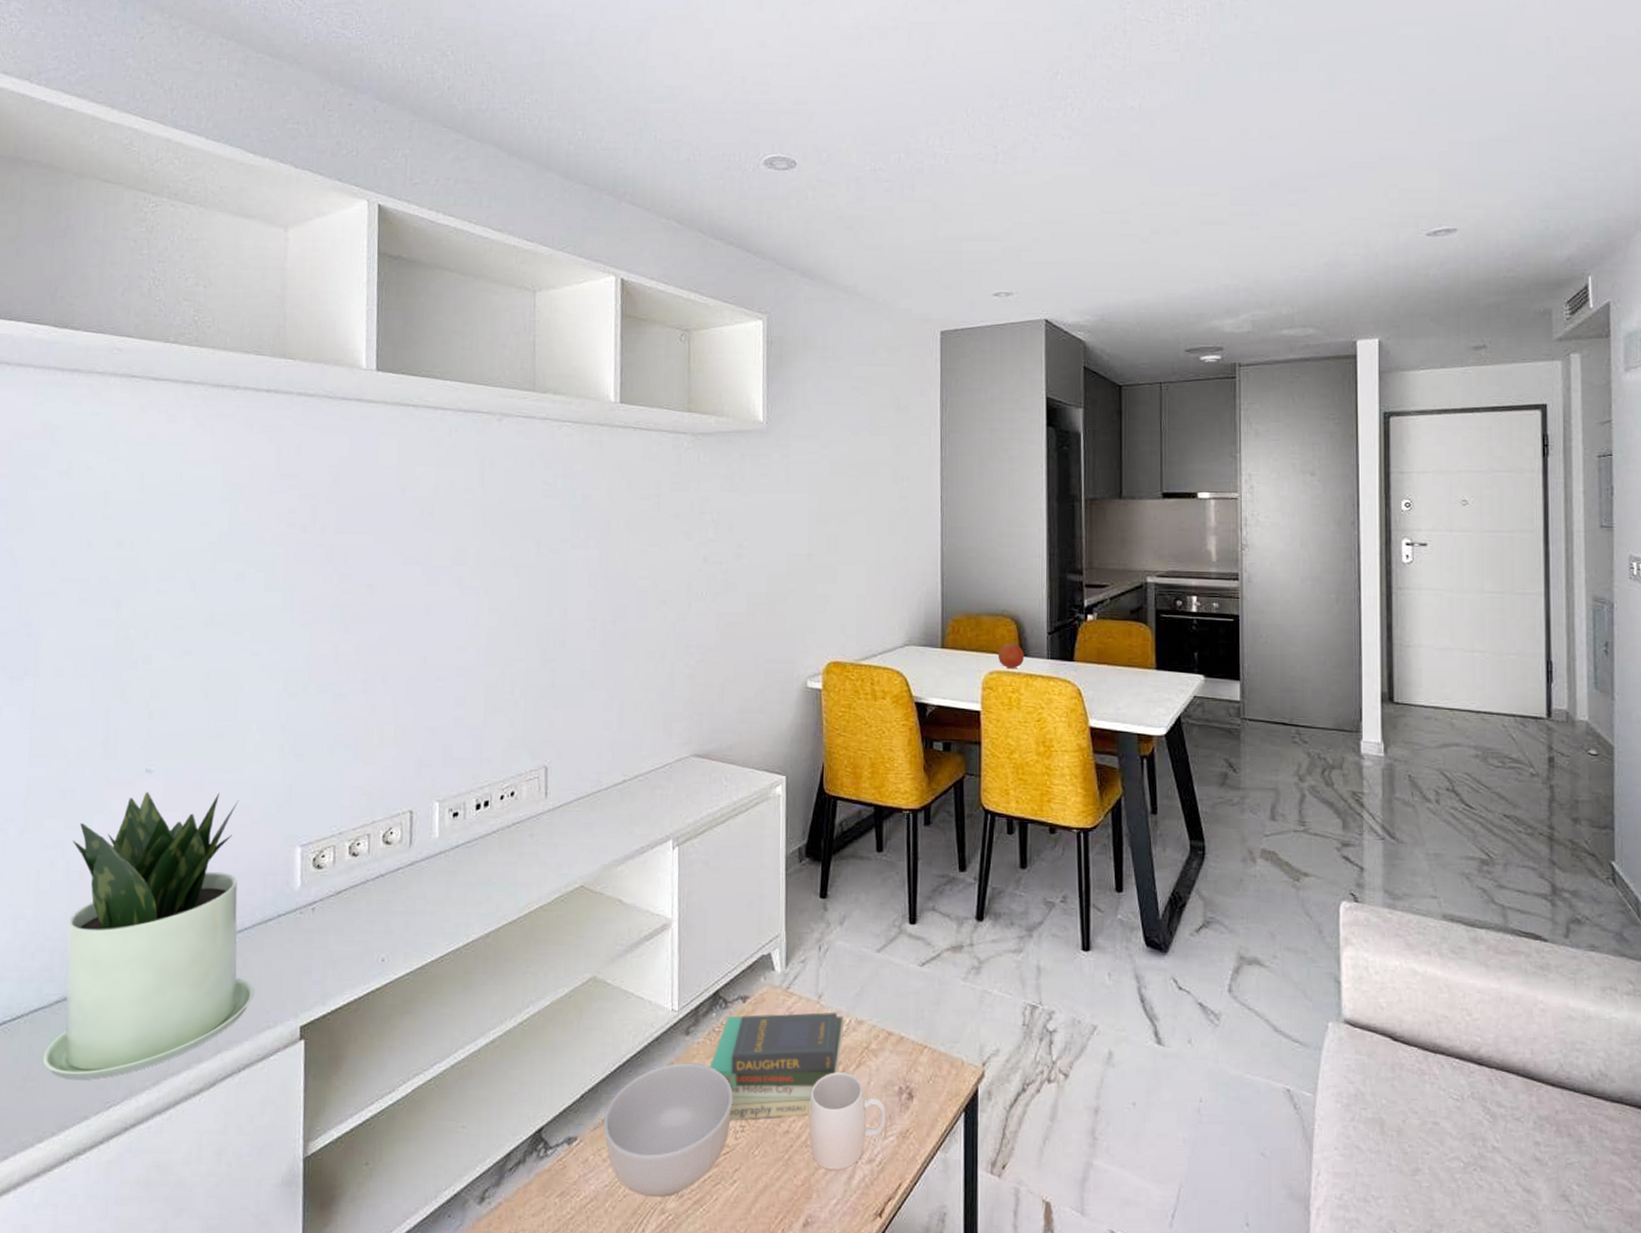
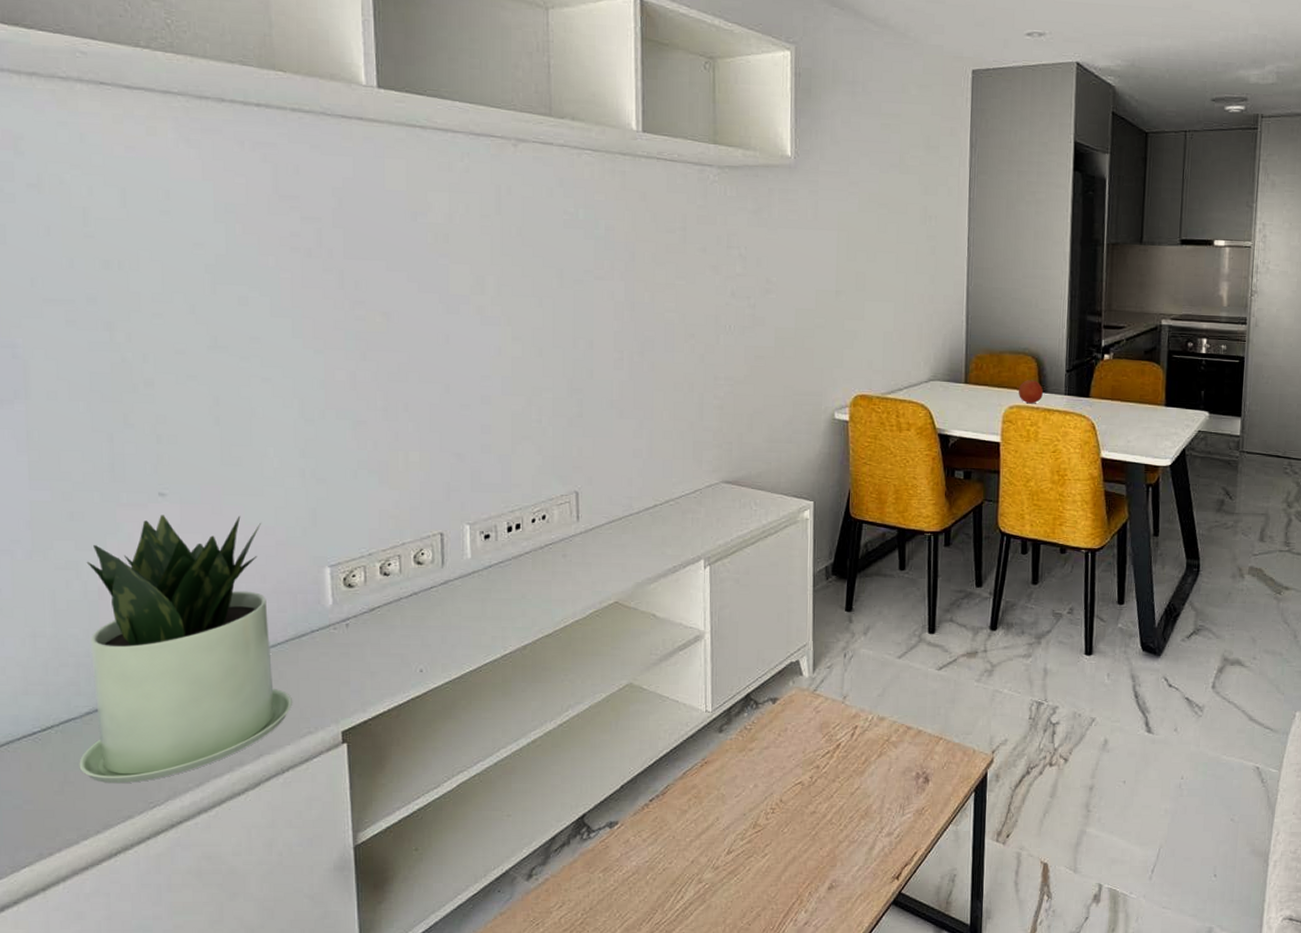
bowl: present [603,1062,733,1197] -> none [642,756,764,870]
books: present [709,1012,843,1120] -> none [741,711,866,804]
mug: present [808,1072,887,1170] -> none [833,762,905,843]

